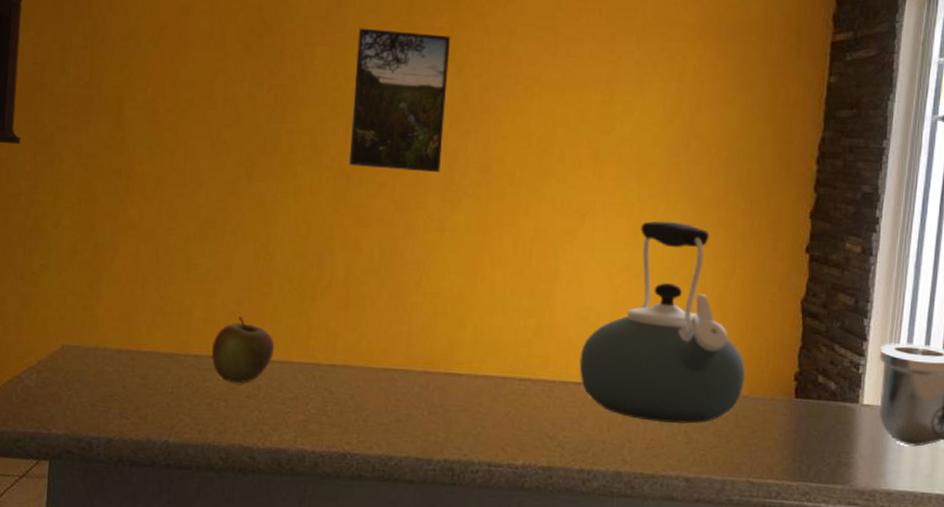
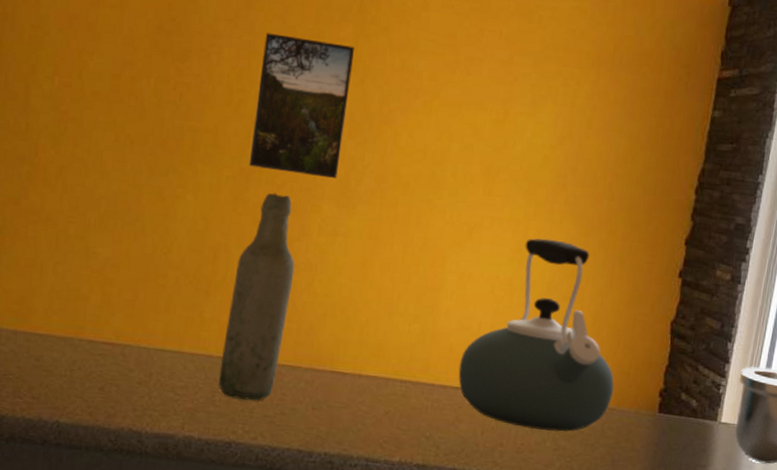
apple: present [211,317,275,384] -> none [105,306,168,371]
bottle: none [329,191,402,409] -> present [218,193,295,401]

